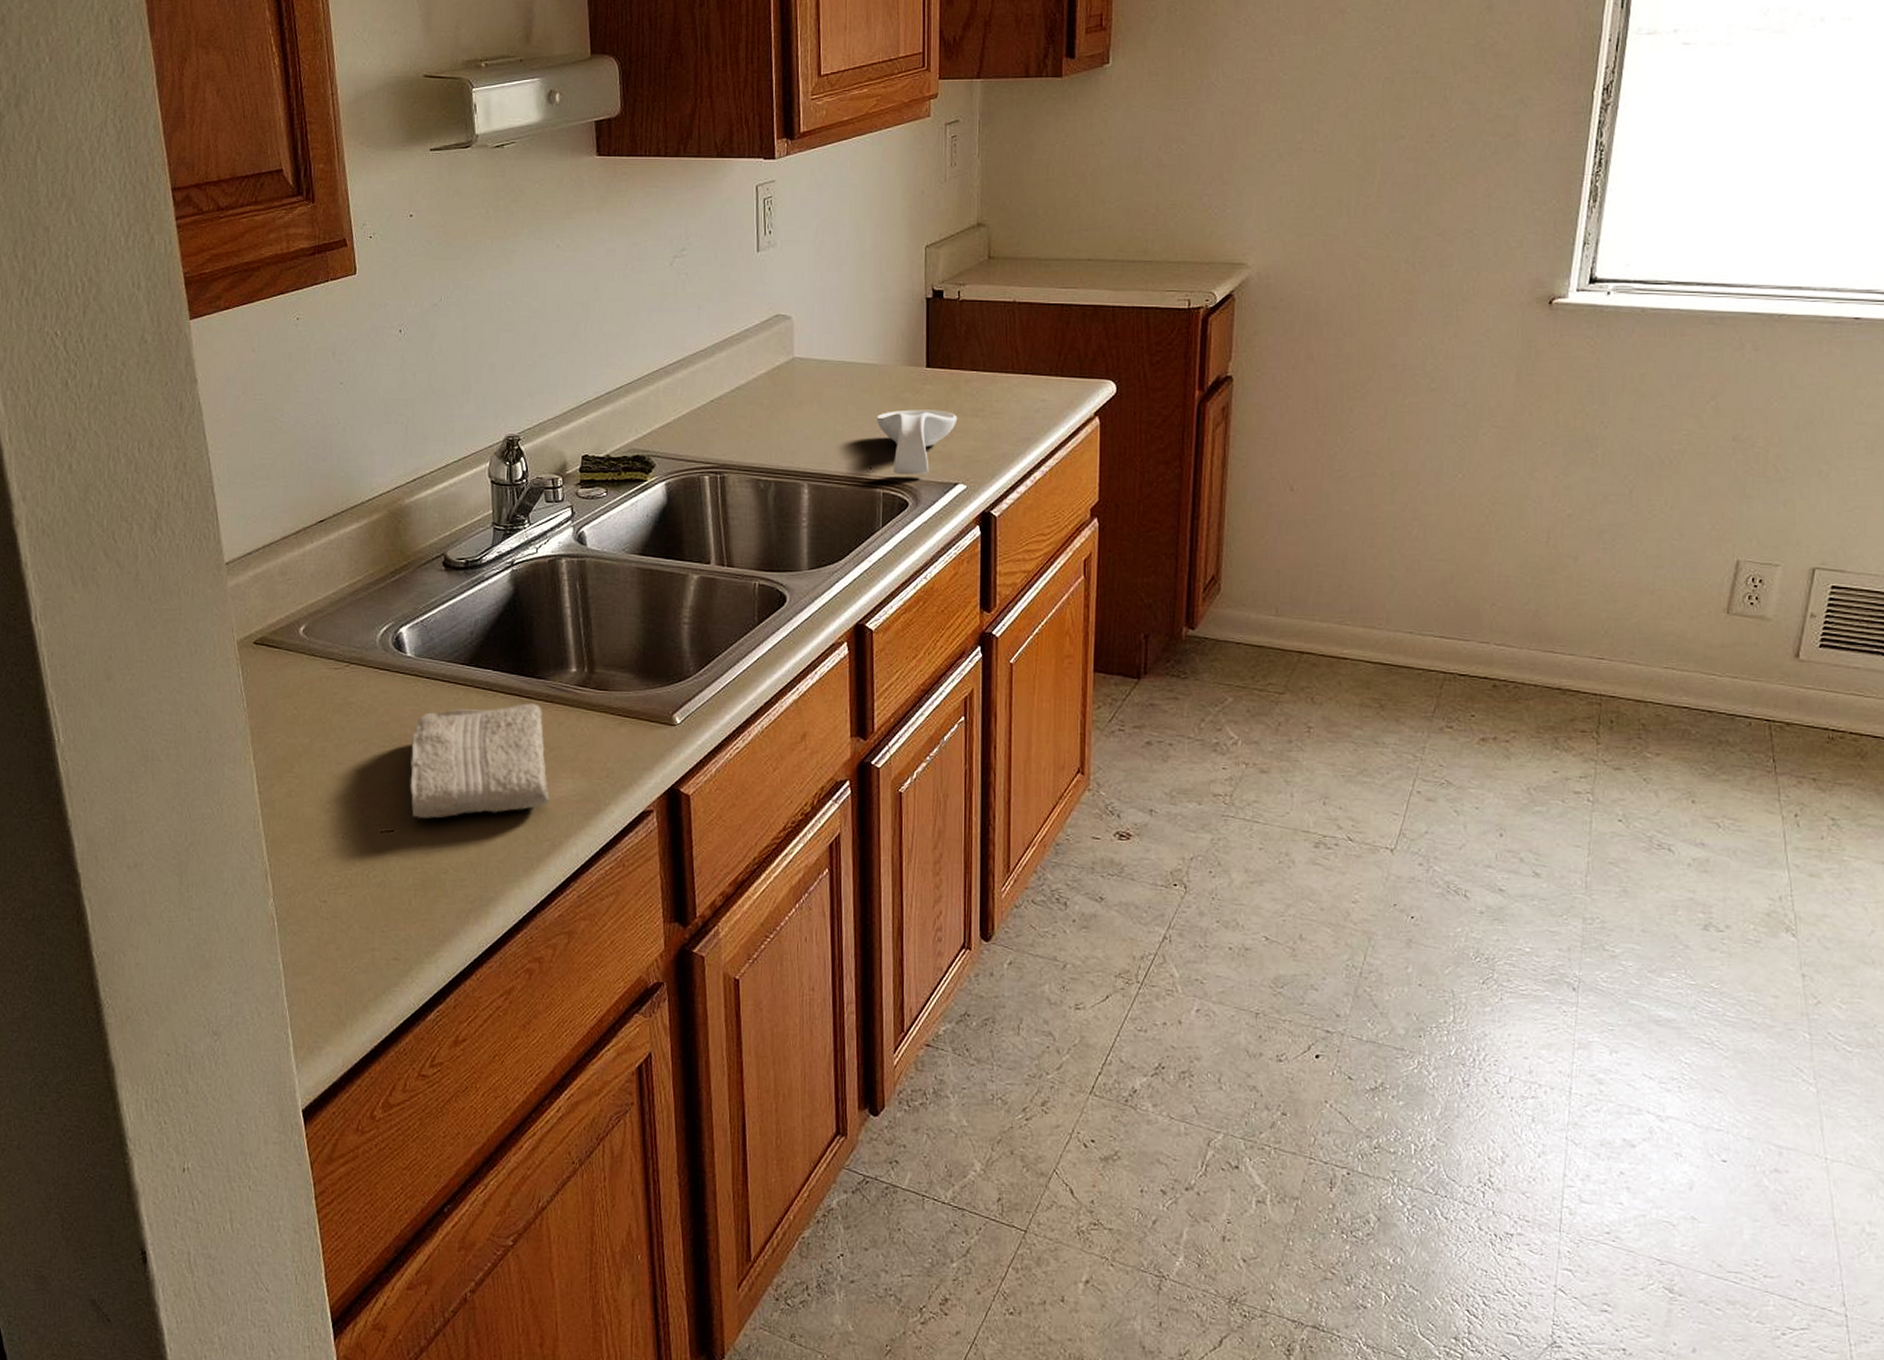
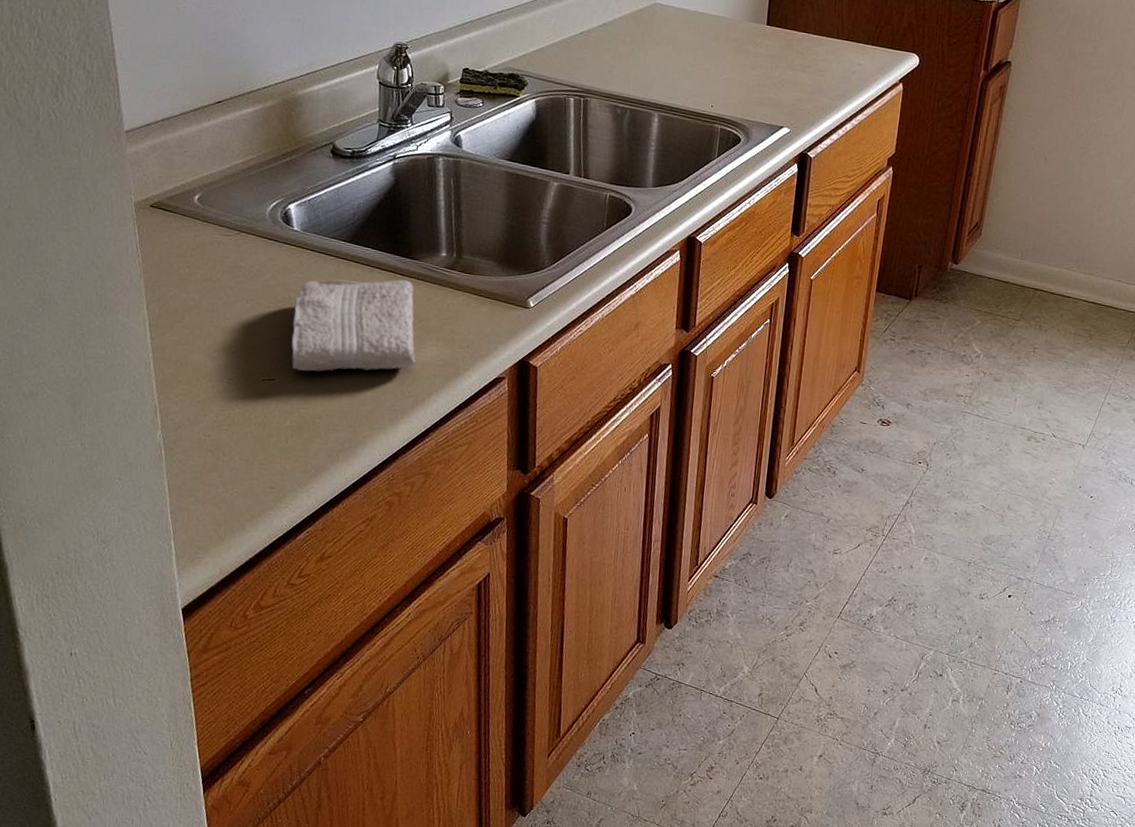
spoon rest: present [876,409,958,474] -> none [720,59,789,116]

